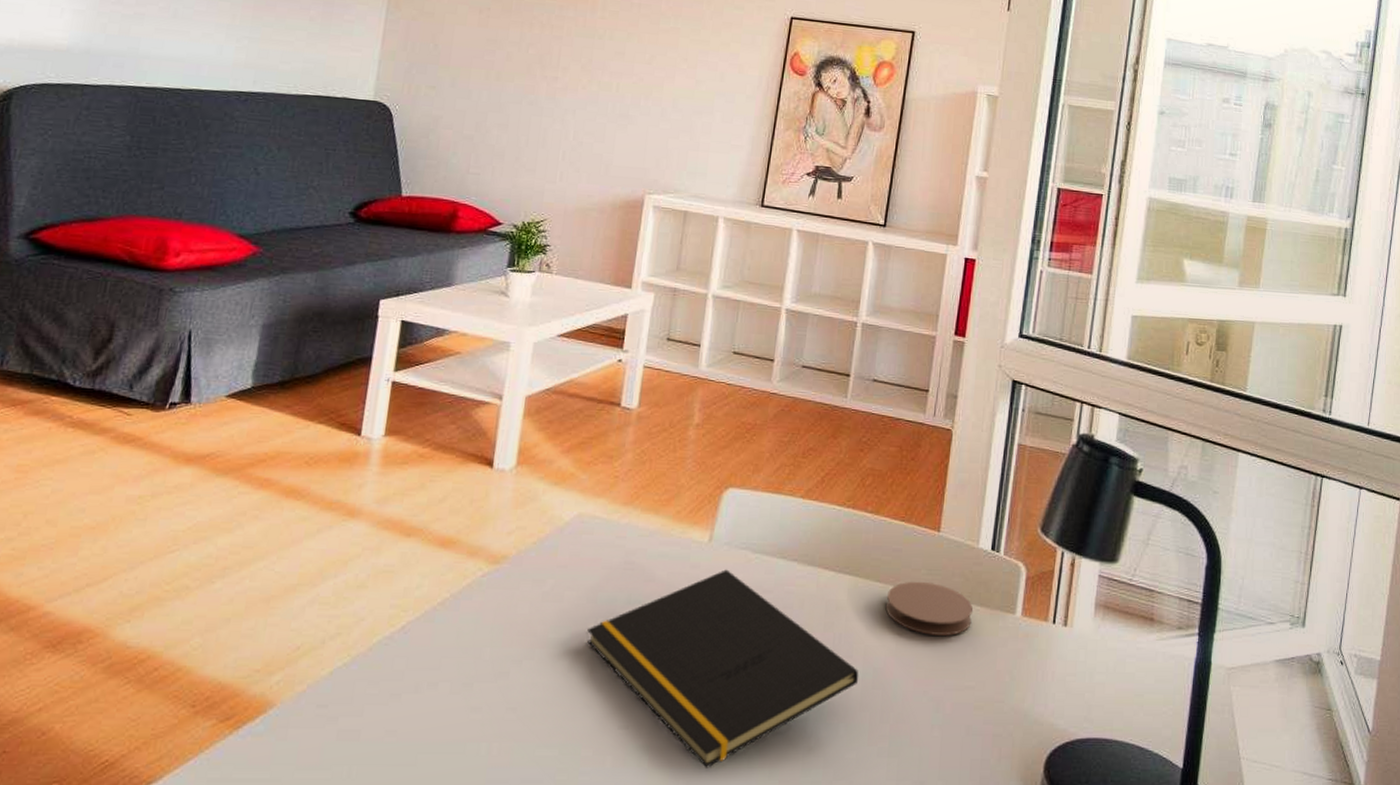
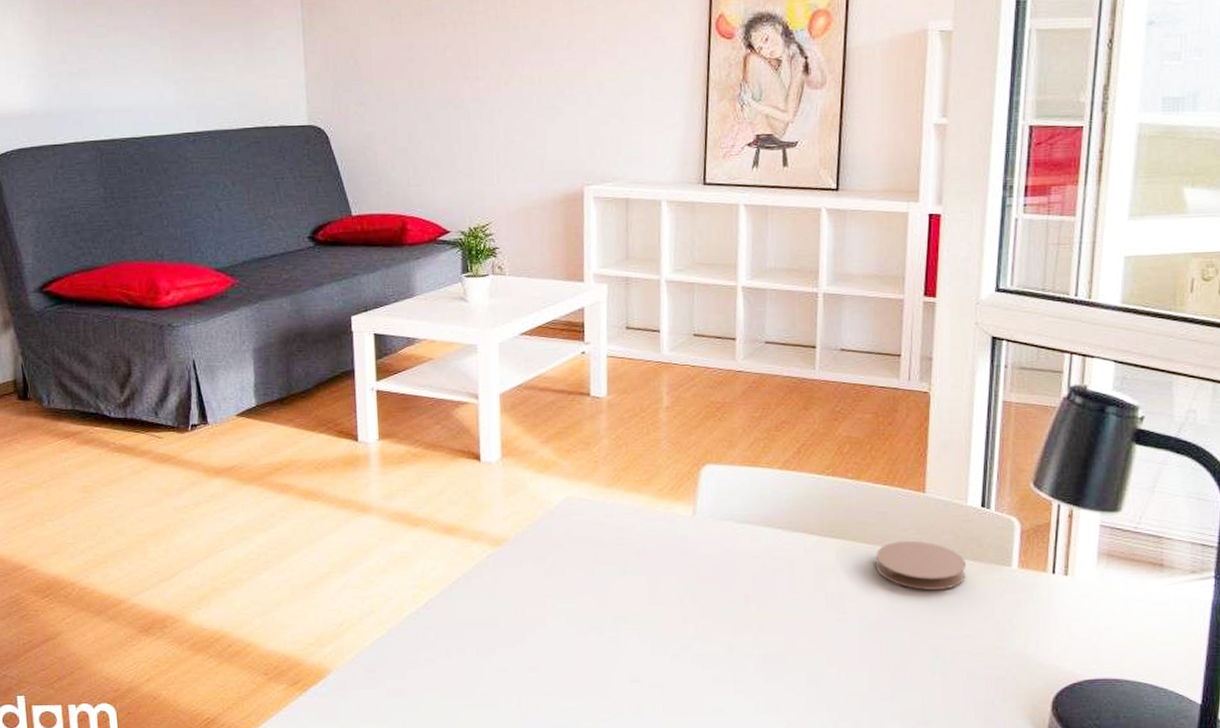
notepad: present [587,569,859,768] -> none [590,539,855,714]

